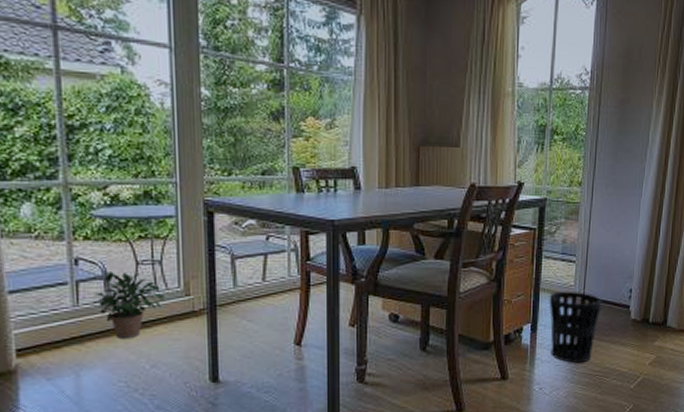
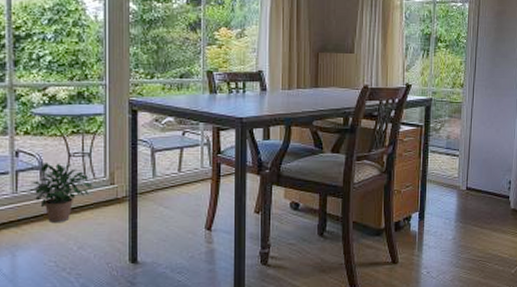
wastebasket: present [549,291,602,364] -> none [435,182,484,249]

